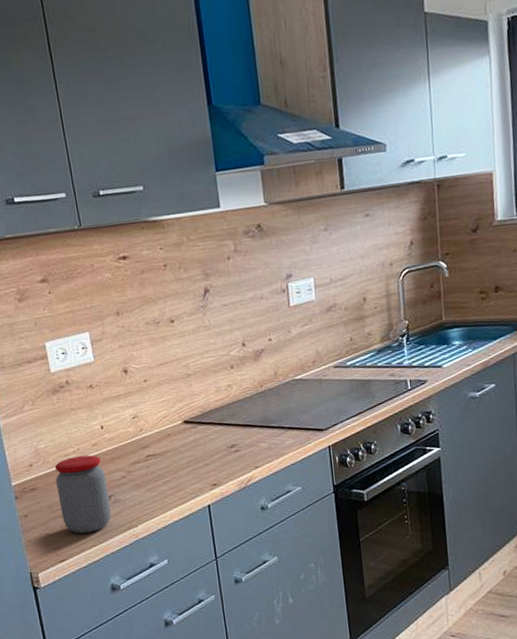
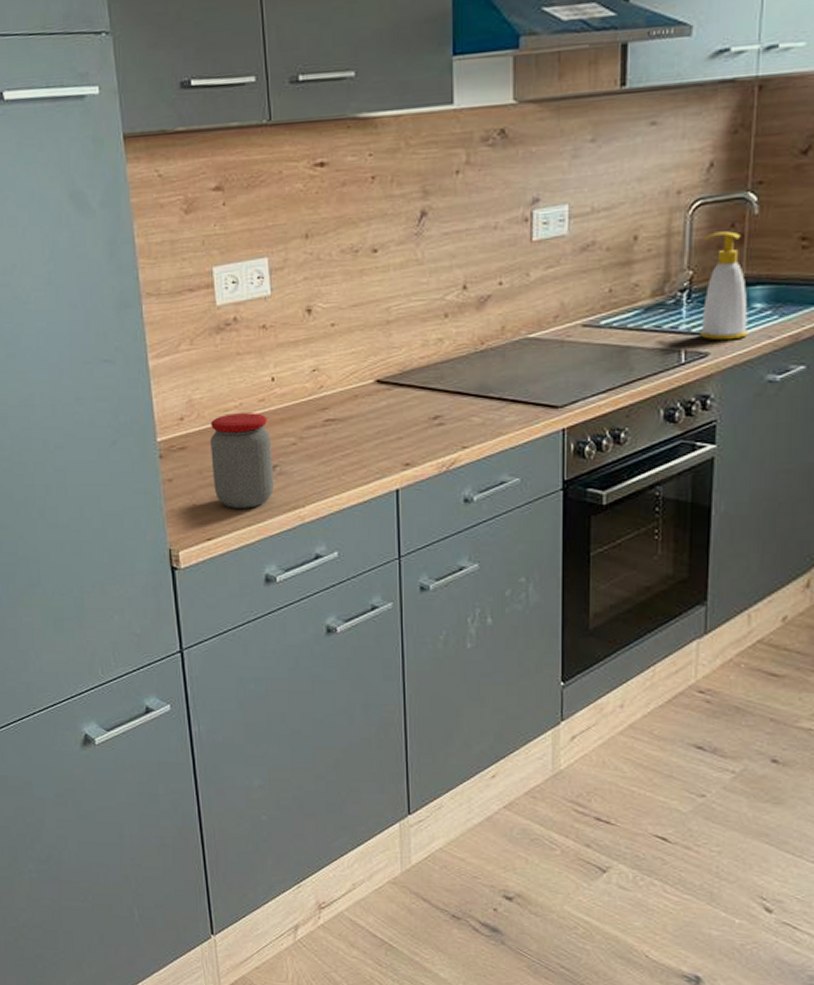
soap bottle: none [412,290,452,371] -> present [699,231,748,341]

